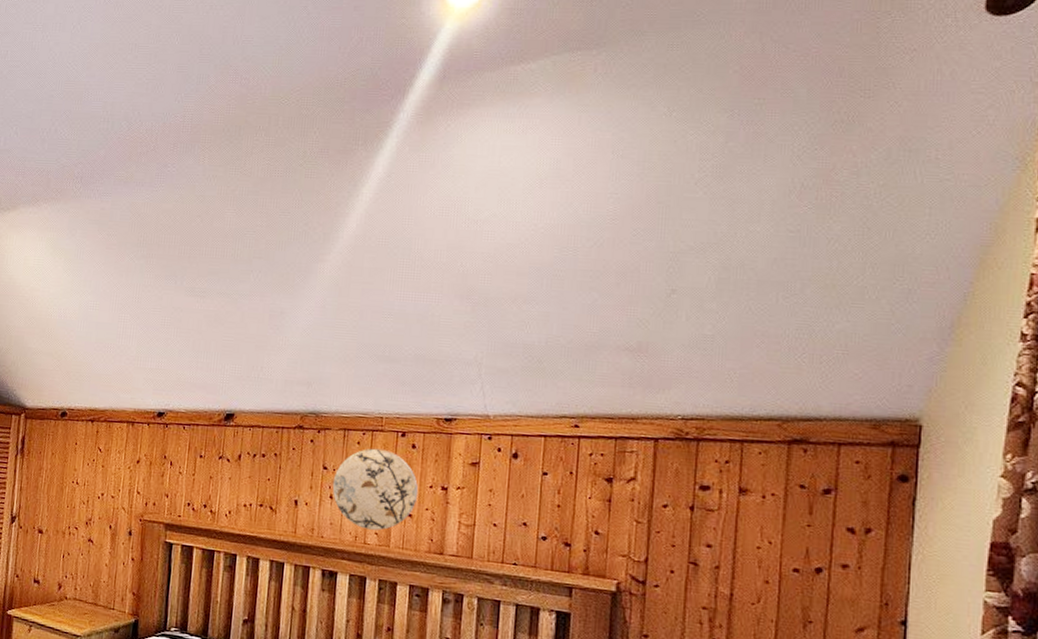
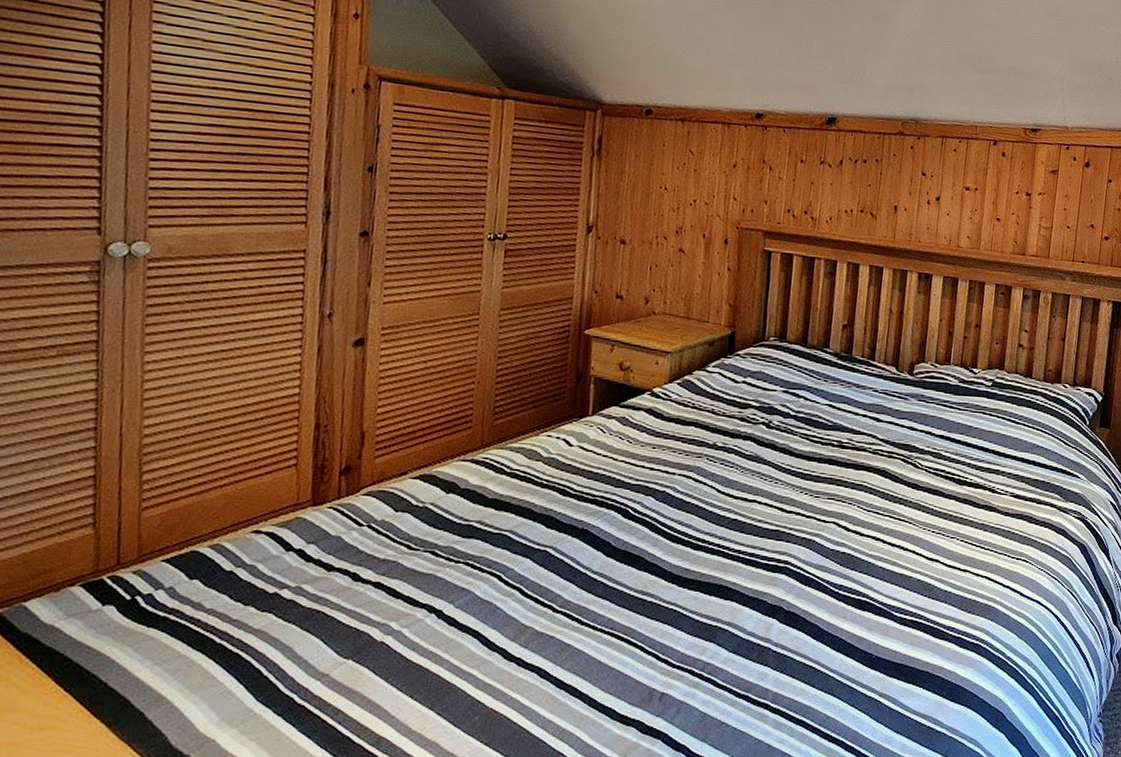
decorative plate: present [332,448,419,531] -> none [929,155,1007,234]

